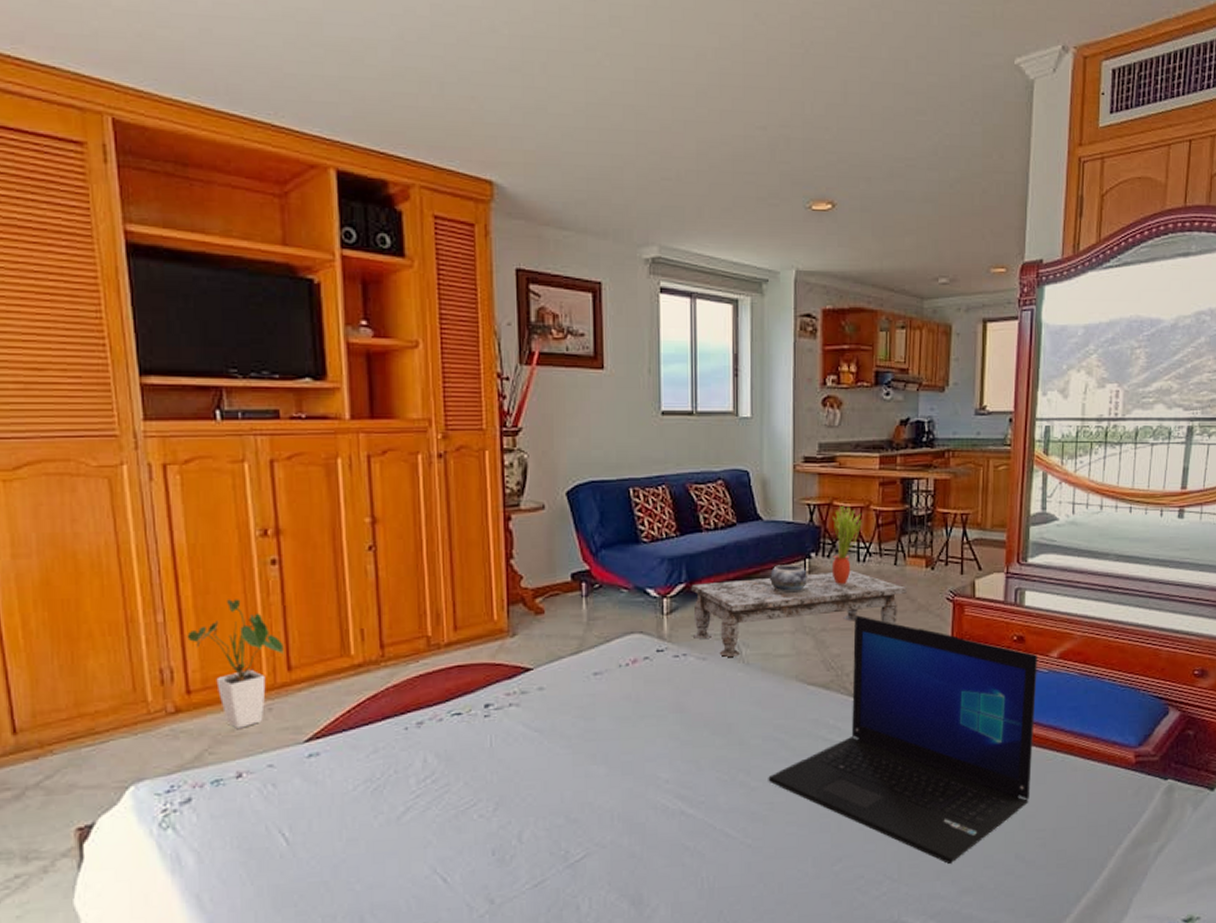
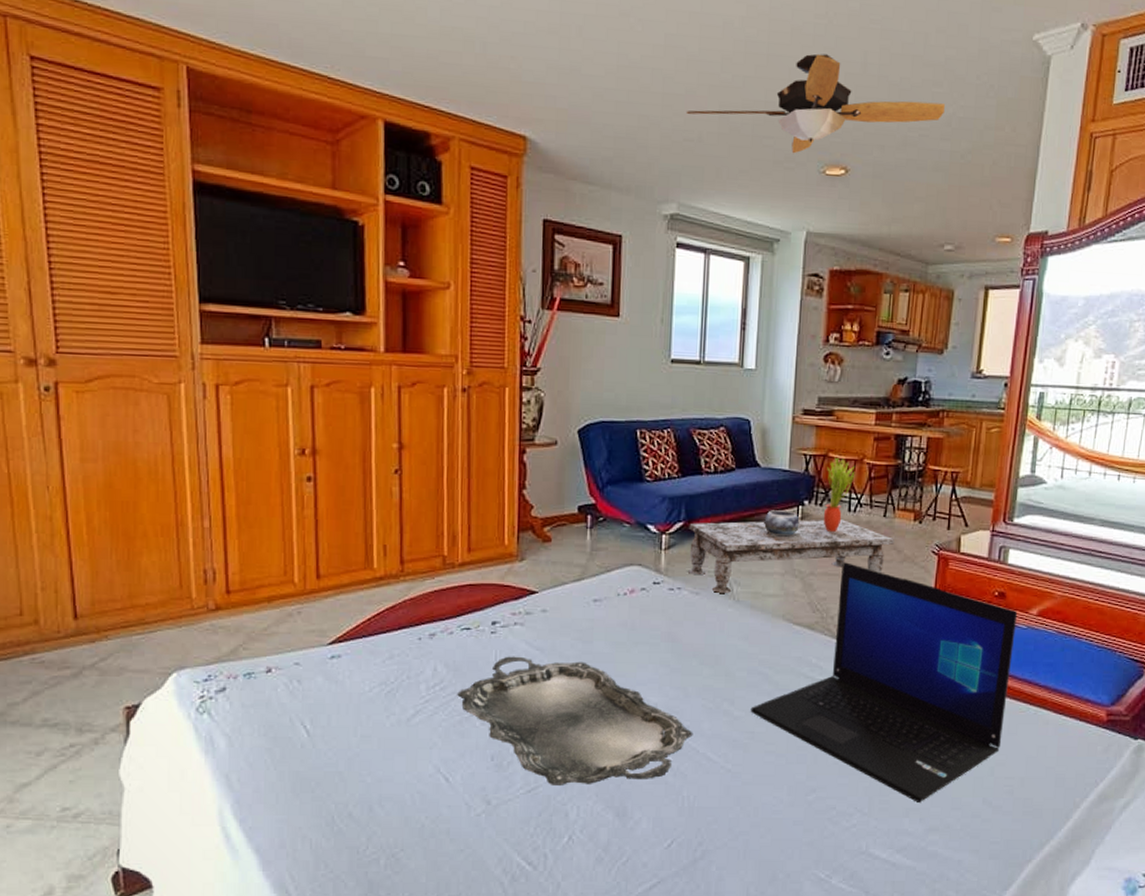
house plant: present [187,599,283,729] -> none [229,510,314,628]
serving tray: none [451,739,709,877] -> present [457,656,693,785]
ceiling fan: none [661,84,930,190] -> present [686,53,945,154]

